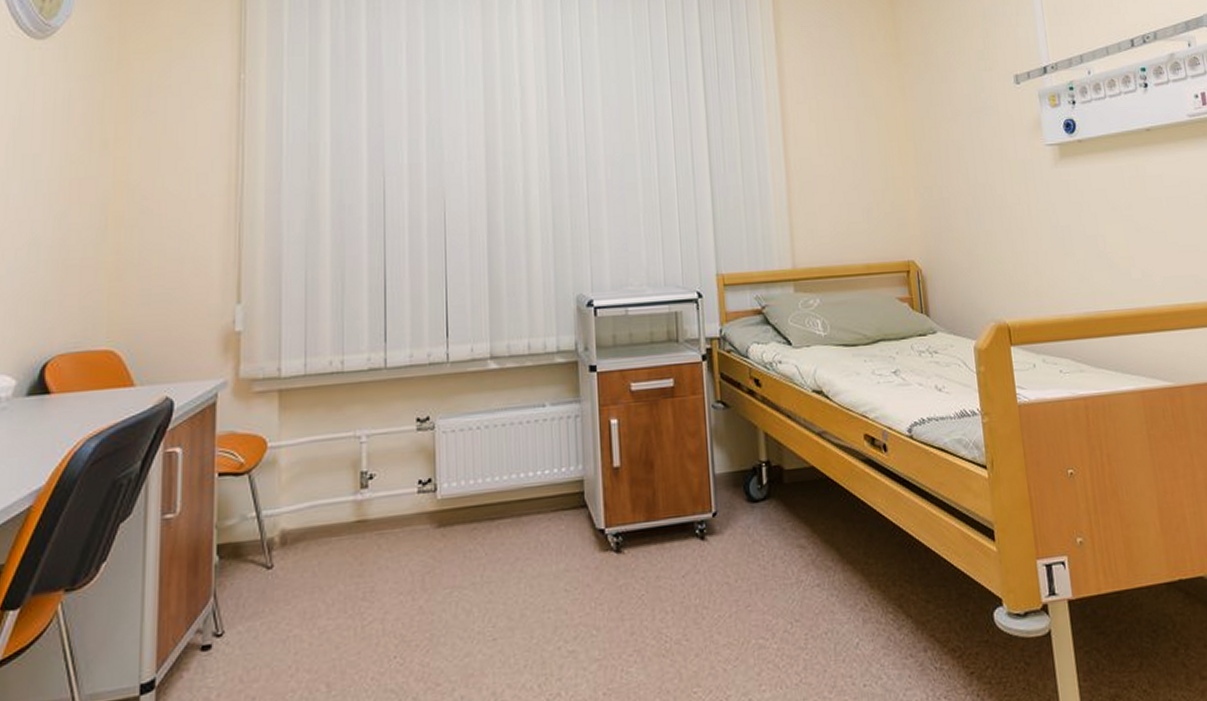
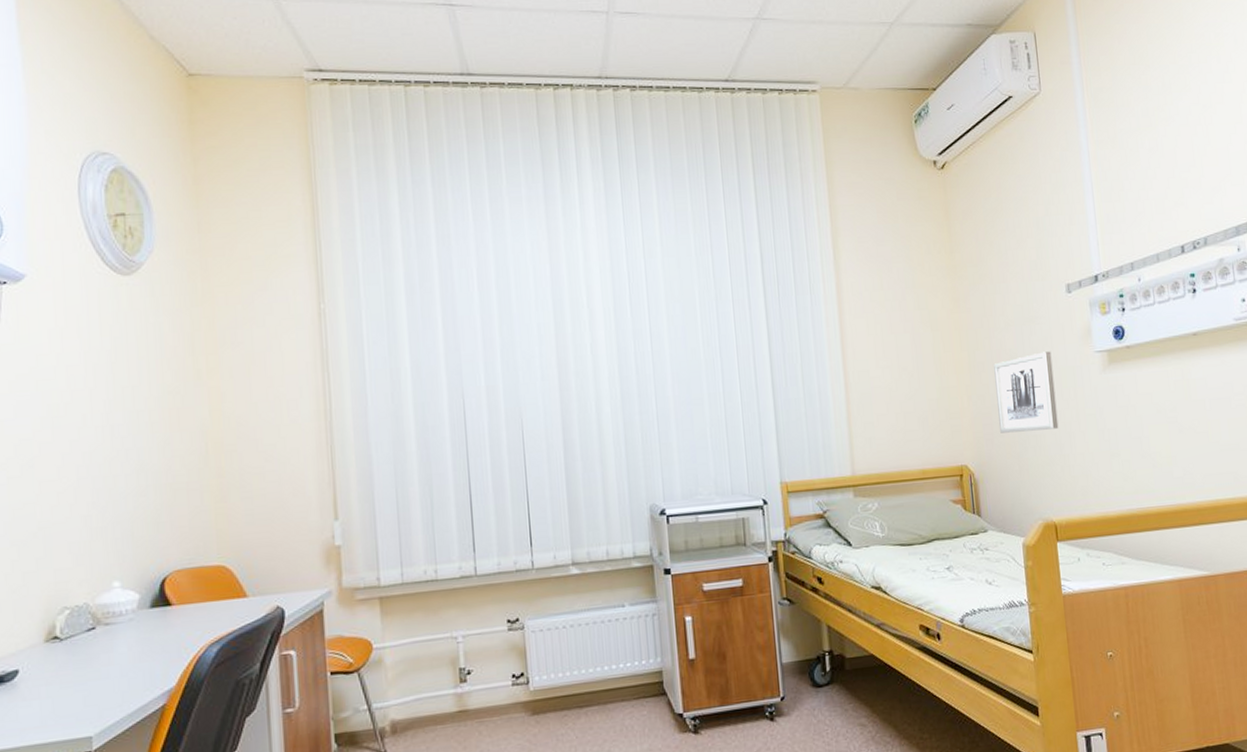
wall art: none [941,143,1010,228] -> present [994,351,1059,433]

